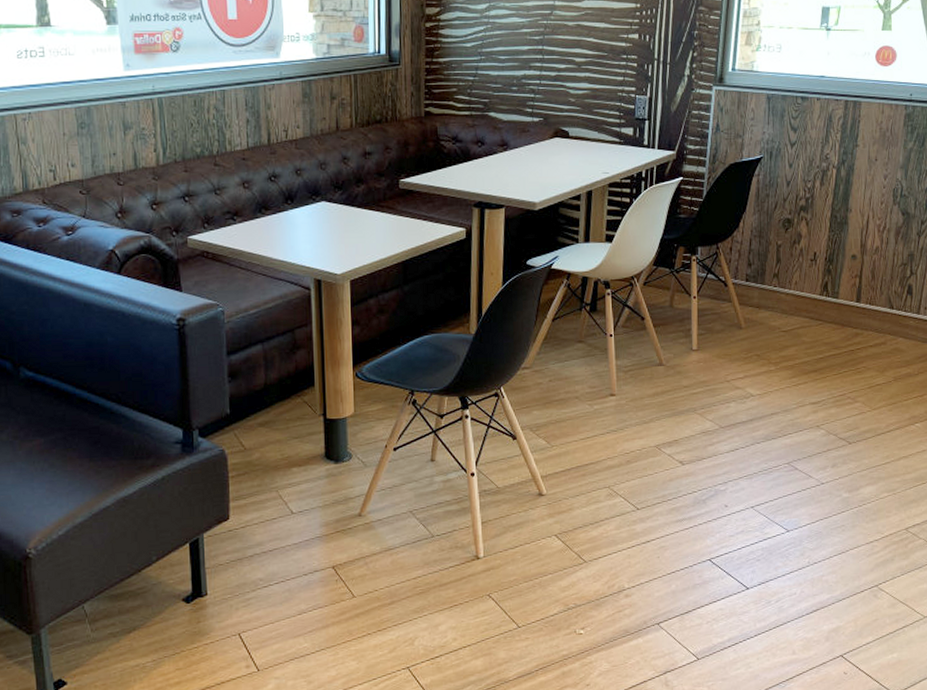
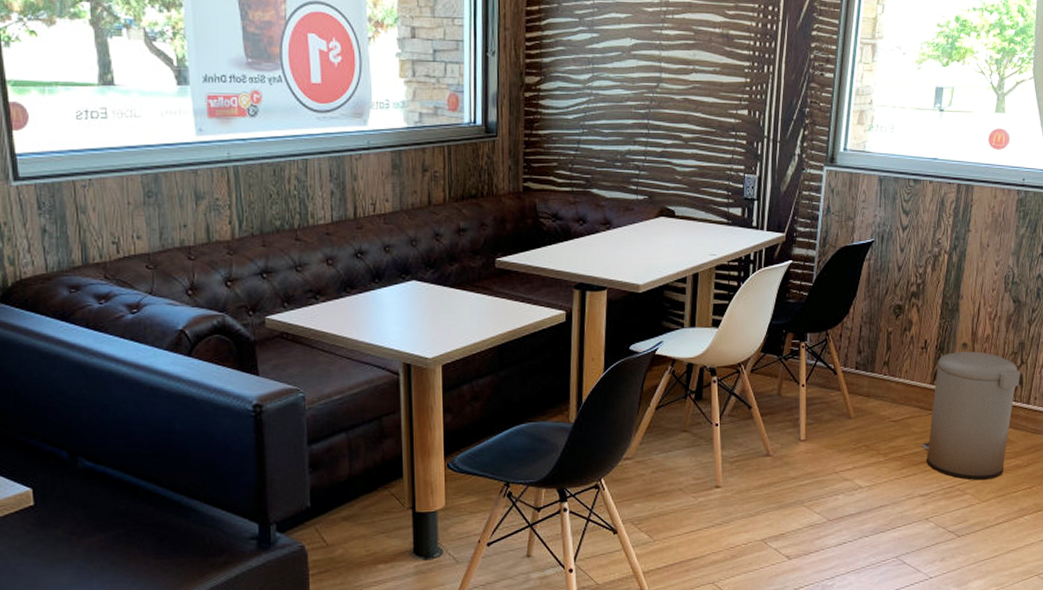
pedal bin: none [812,262,910,389] -> present [922,351,1020,480]

